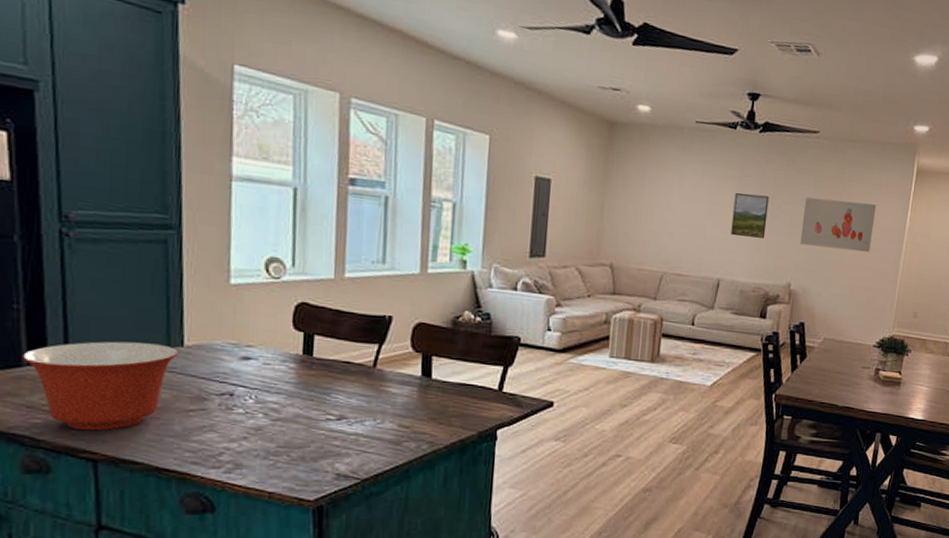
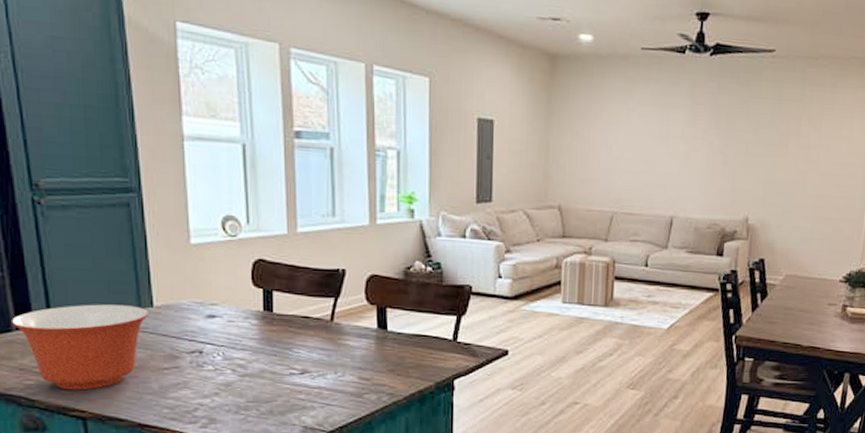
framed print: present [731,192,770,238] -> none [683,122,723,171]
wall art: present [799,197,877,253] -> none [757,123,841,180]

